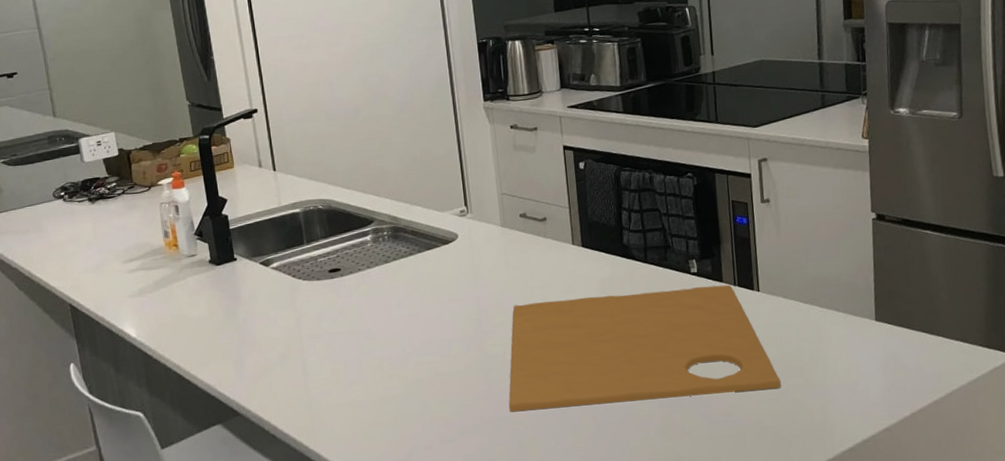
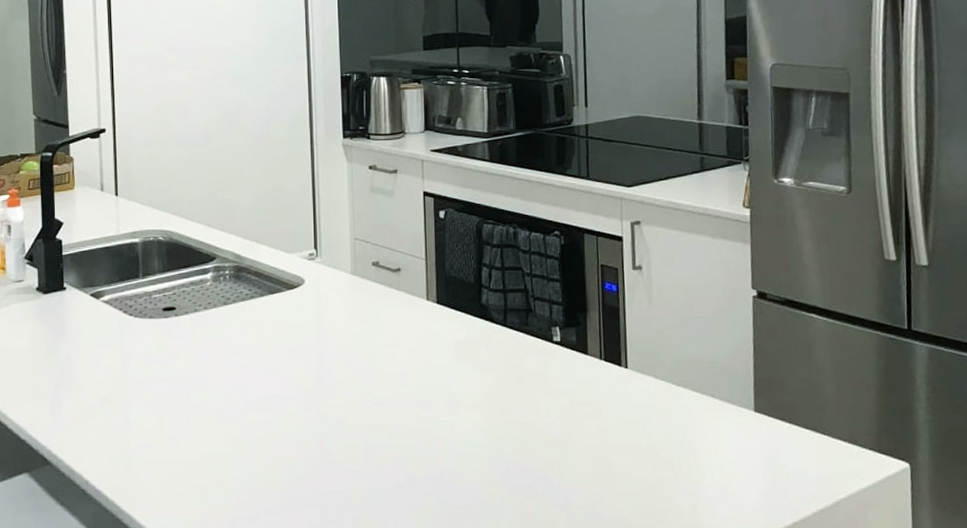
cutting board: present [508,284,781,411] -> none [345,357,648,484]

